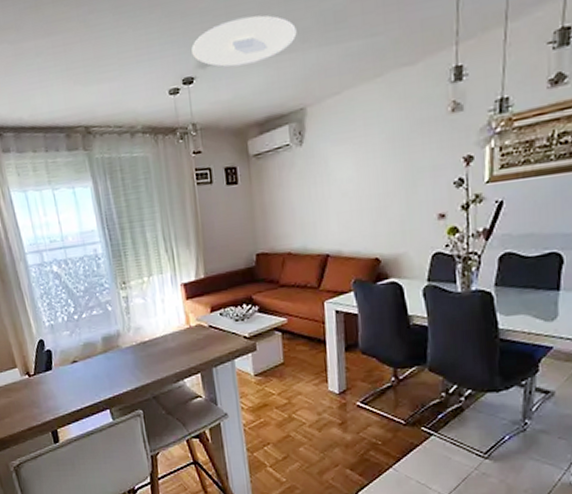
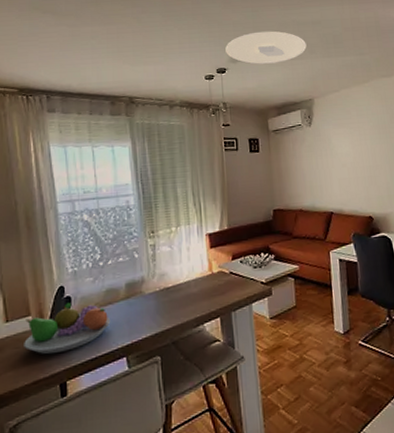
fruit bowl: none [13,356,92,404] -> present [24,303,111,355]

